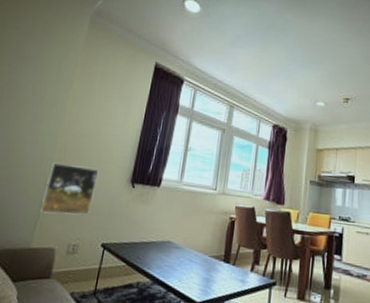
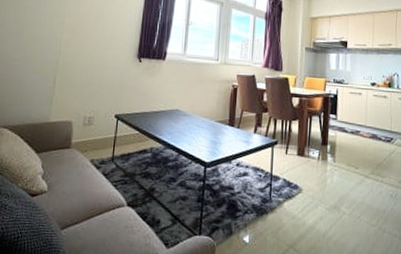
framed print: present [40,162,99,215] -> none [55,42,107,90]

